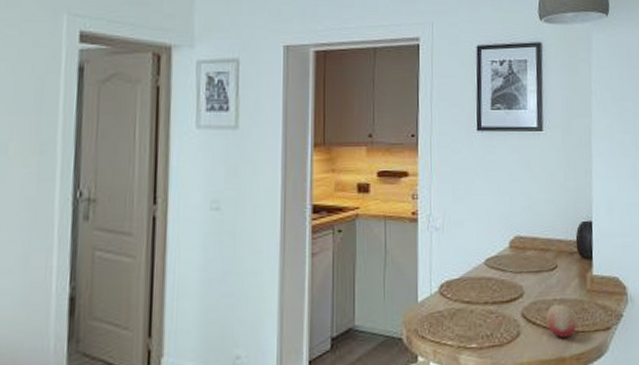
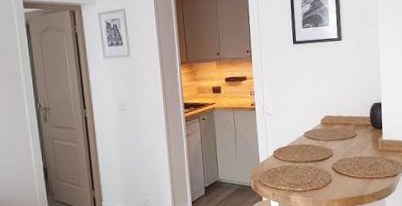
fruit: present [546,303,578,338] -> none [349,160,373,183]

